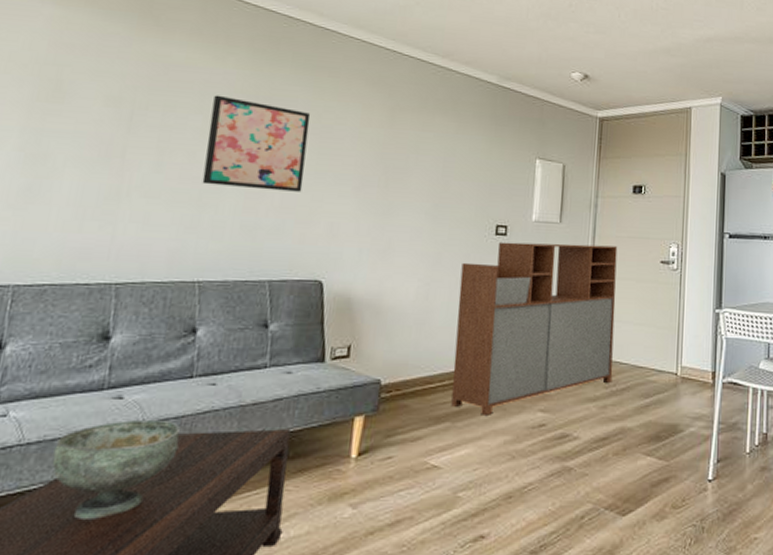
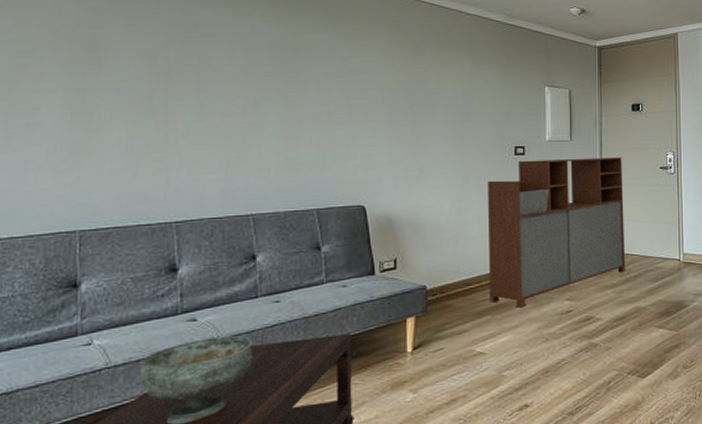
wall art: present [202,95,311,192] -> none [243,47,337,130]

